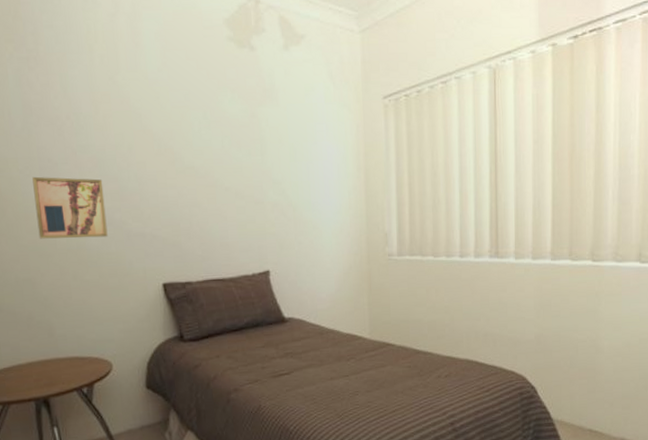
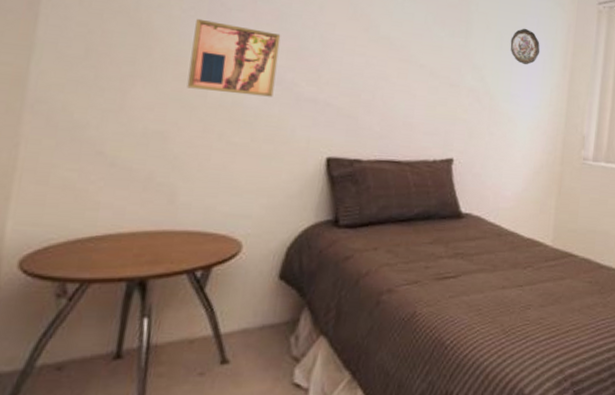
decorative plate: none [303,136,332,172] -> present [510,28,540,65]

